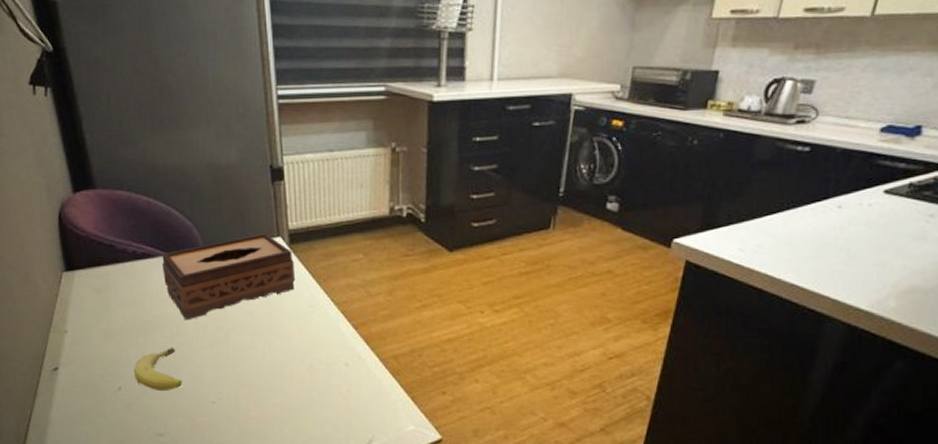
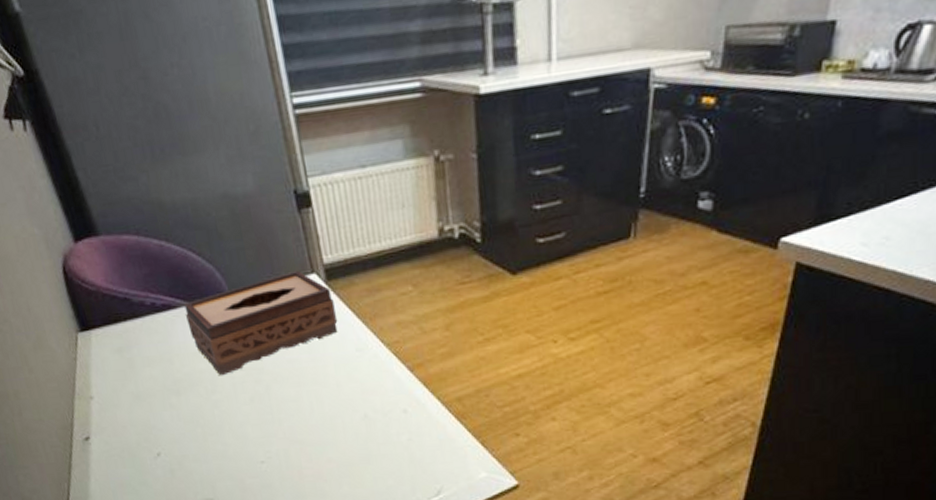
fruit: present [133,347,182,392] -> none [170,405,226,455]

